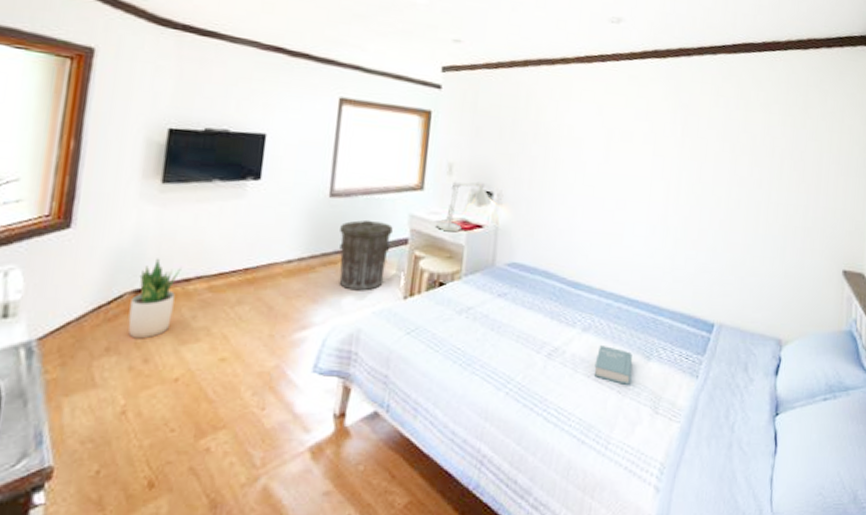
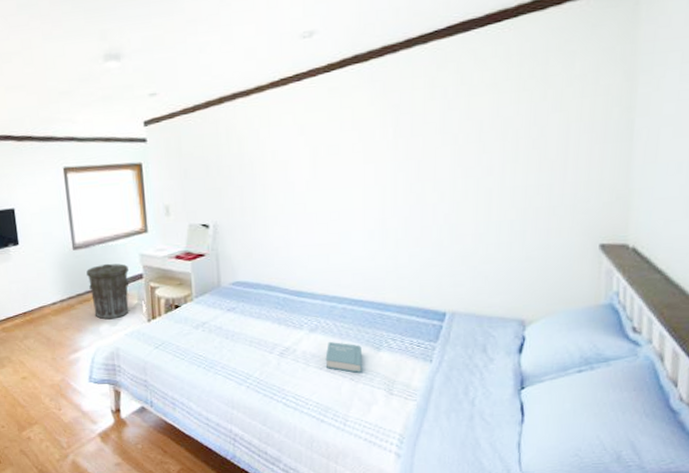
desk lamp: present [436,181,491,233] -> none [164,217,209,264]

